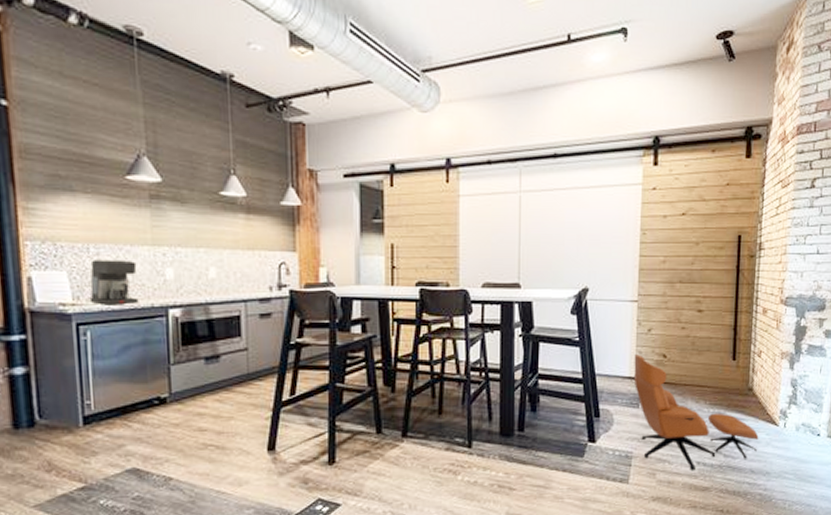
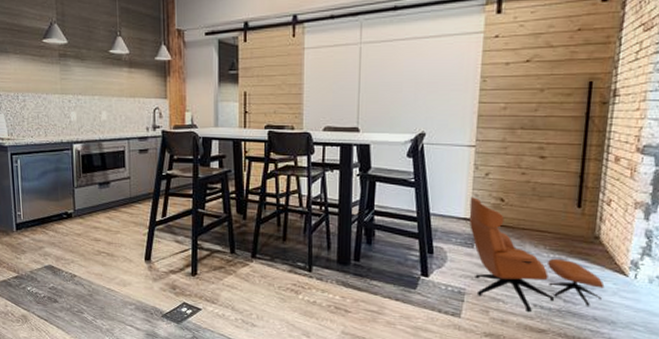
coffee maker: present [89,260,139,305] -> none [19,105,53,140]

